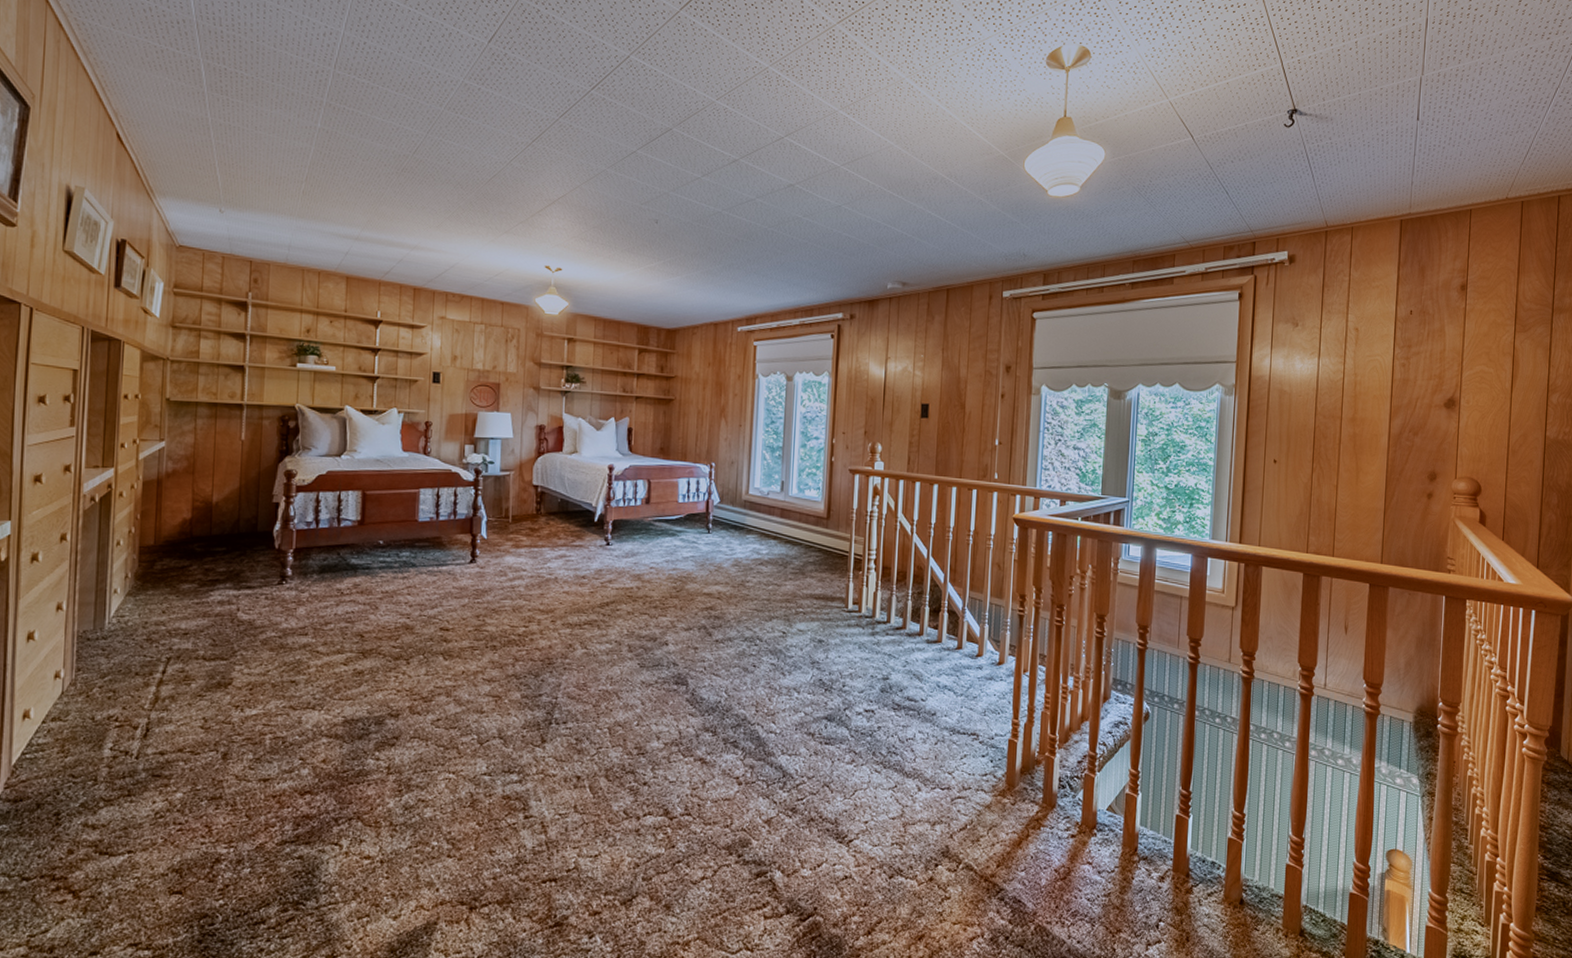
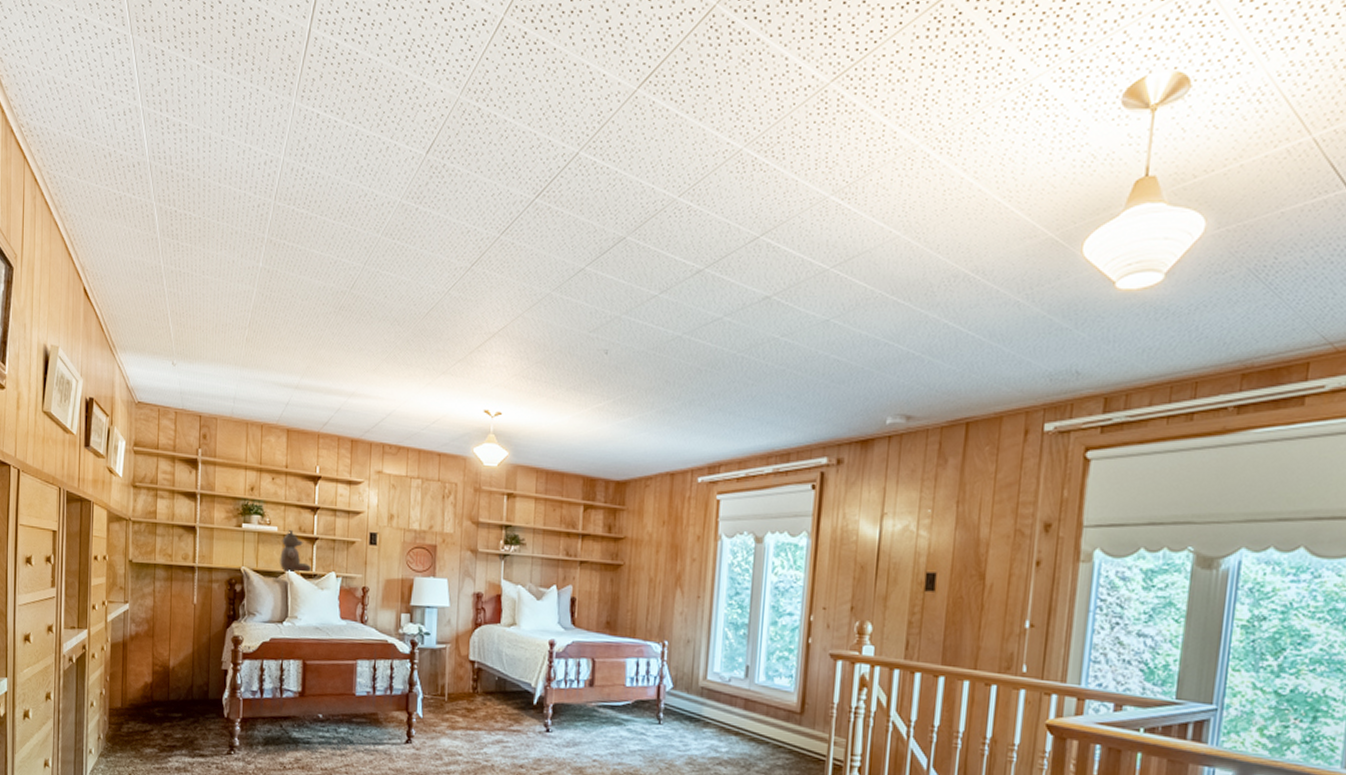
teddy bear: none [338,369,372,409] -> present [280,529,311,573]

